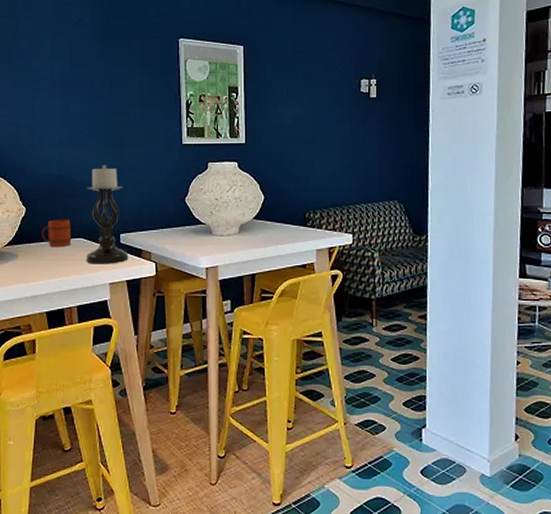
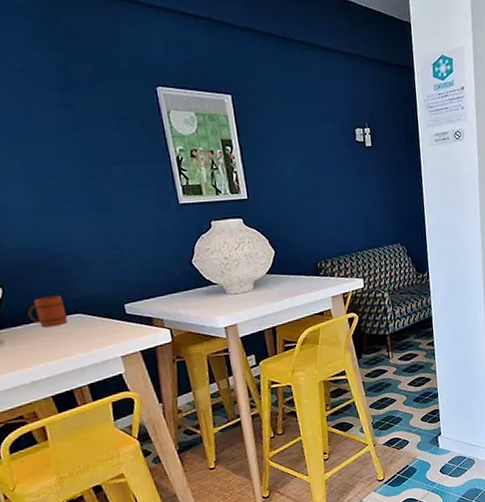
candle holder: present [85,165,129,264] -> none [75,232,139,339]

